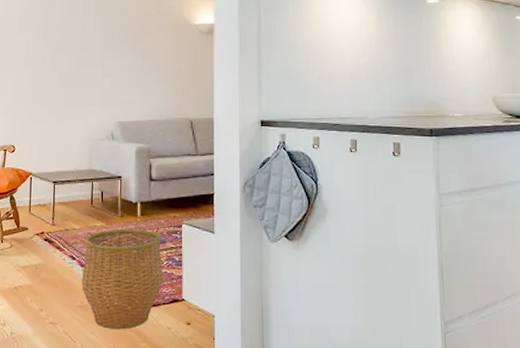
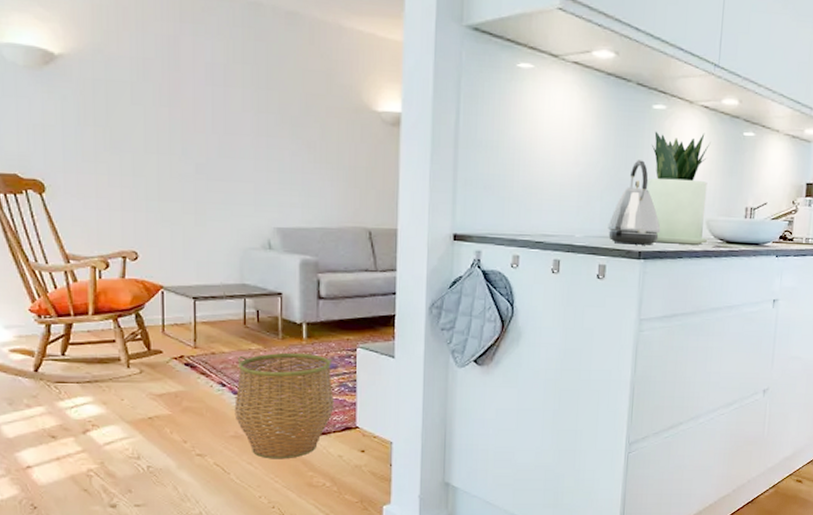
kettle: none [398,47,449,123] -> present [608,160,661,245]
planter: none [429,19,498,121] -> present [647,131,711,245]

